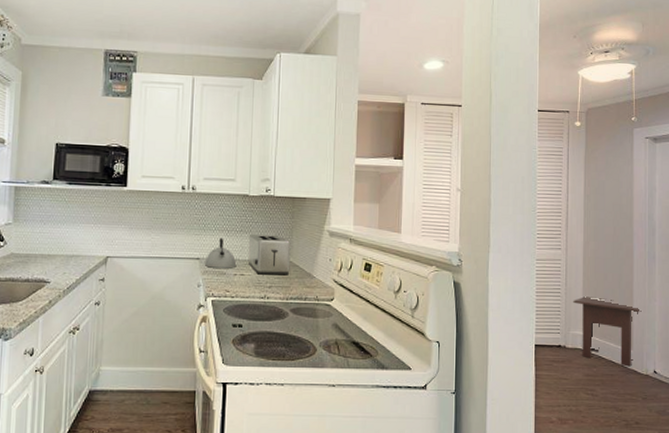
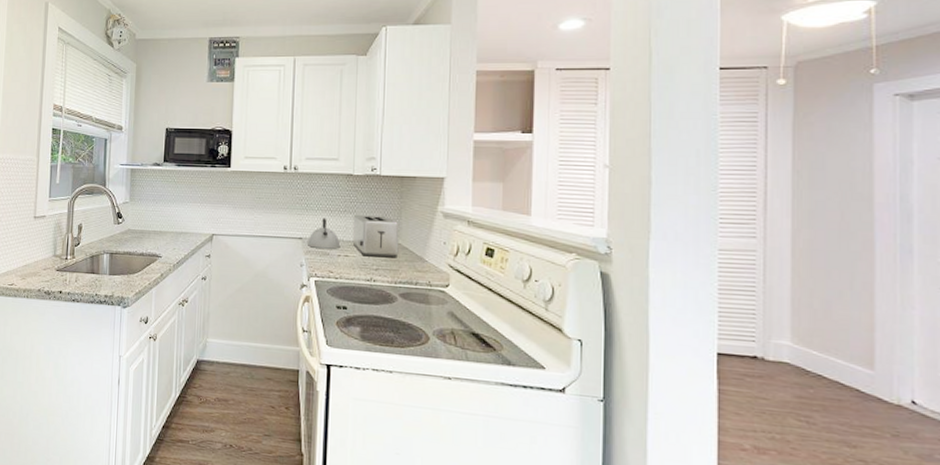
side table: present [573,296,640,367] -> none [776,298,887,392]

